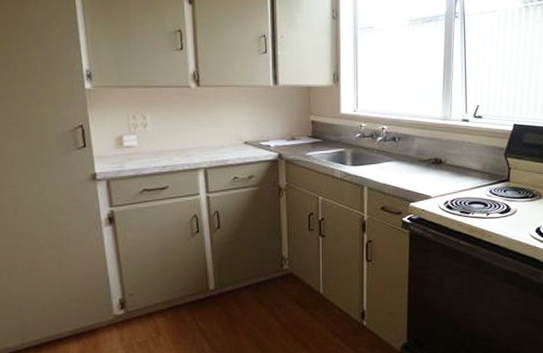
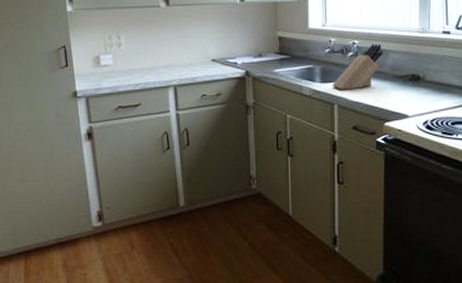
knife block: none [362,129,409,173] -> present [332,43,383,90]

